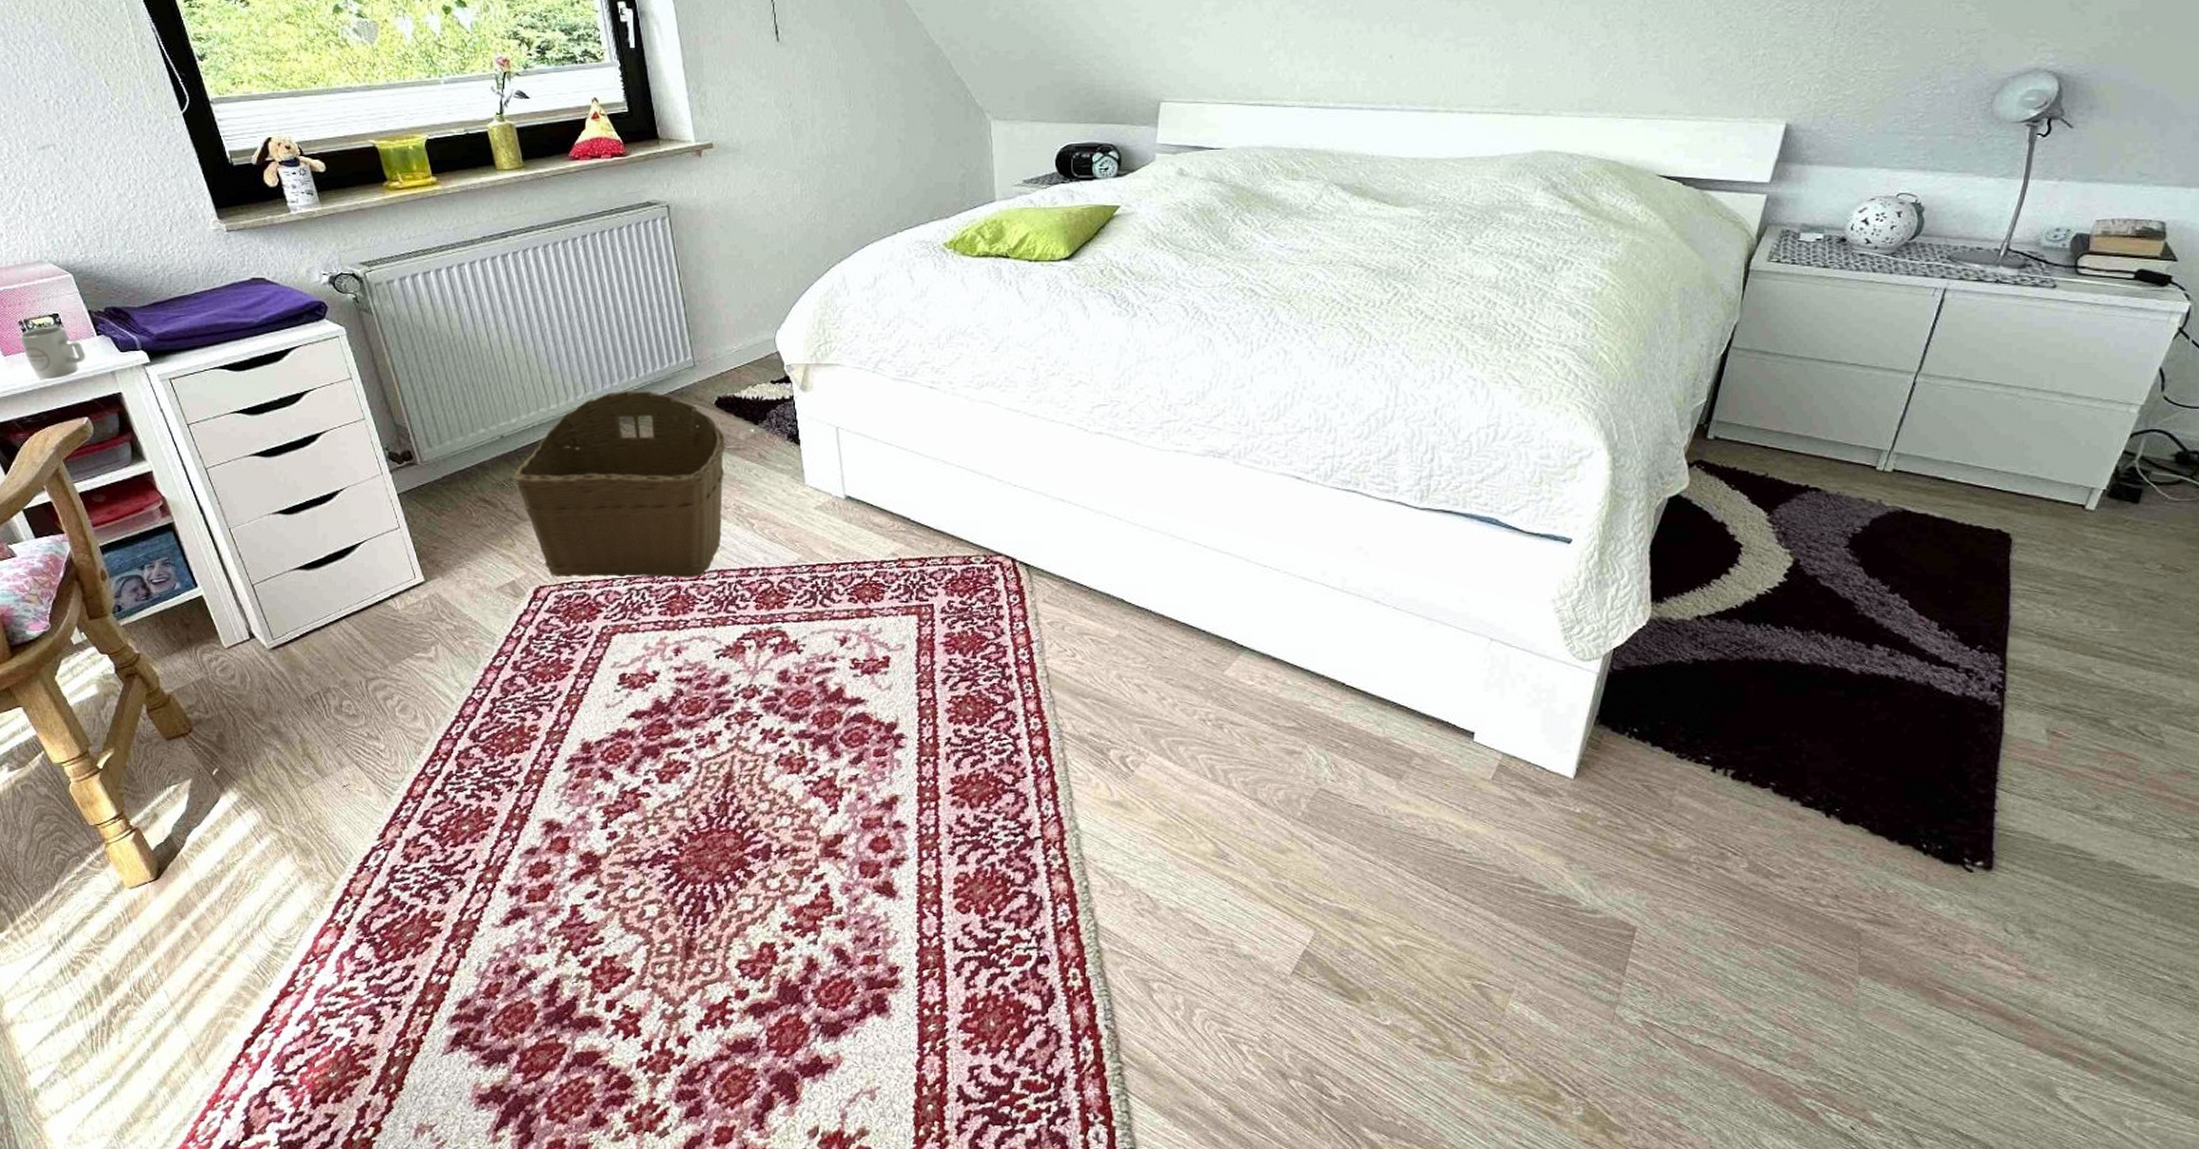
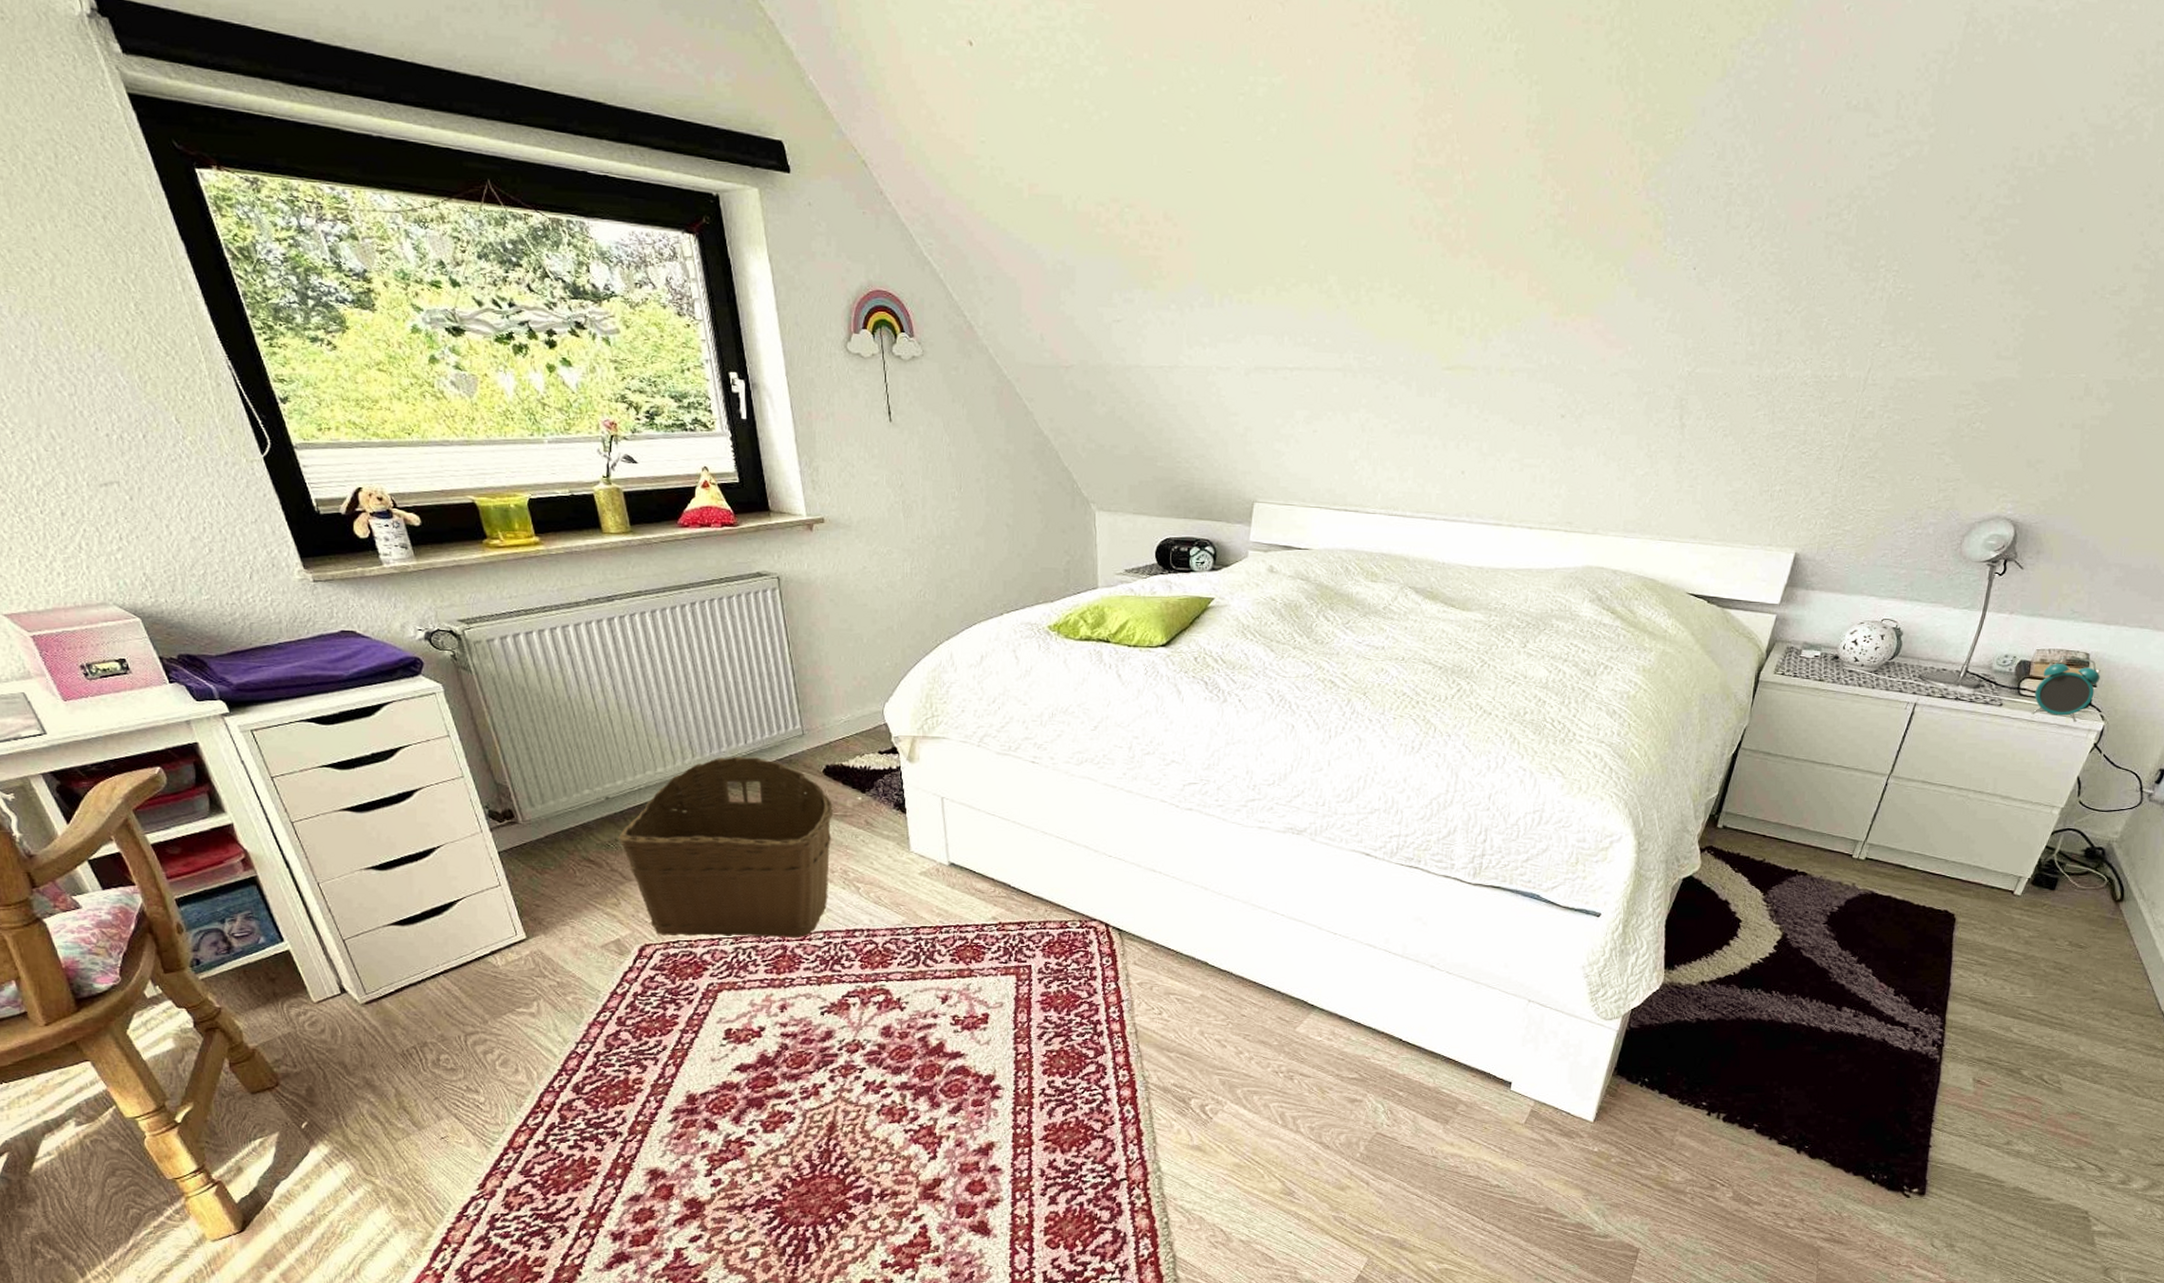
mug: present [19,326,86,380] -> none [81,671,157,727]
alarm clock: none [2094,226,2181,305] -> present [2031,656,2101,723]

